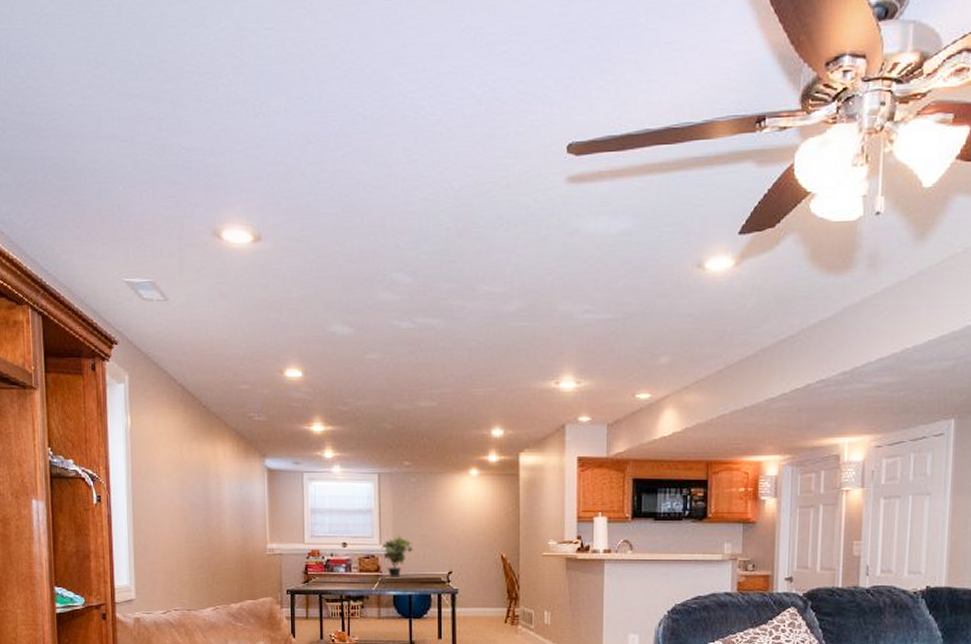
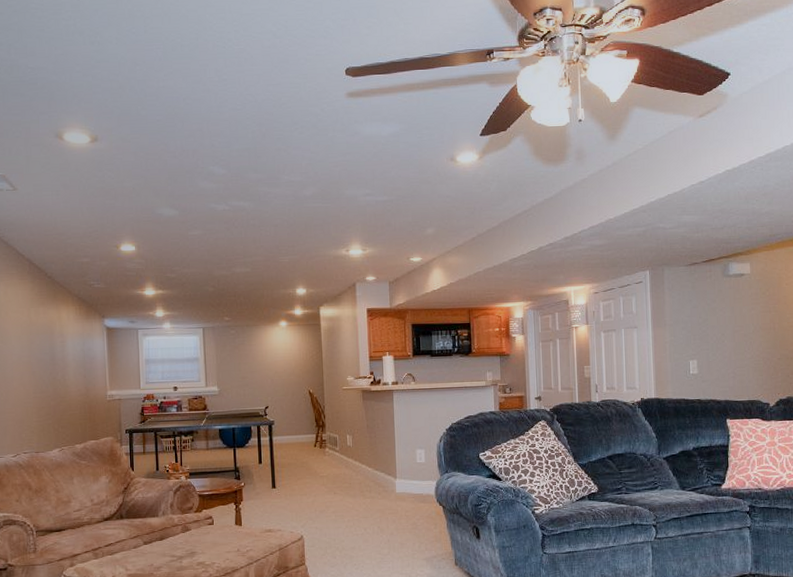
potted plant: present [381,535,414,577] -> none [207,378,235,414]

